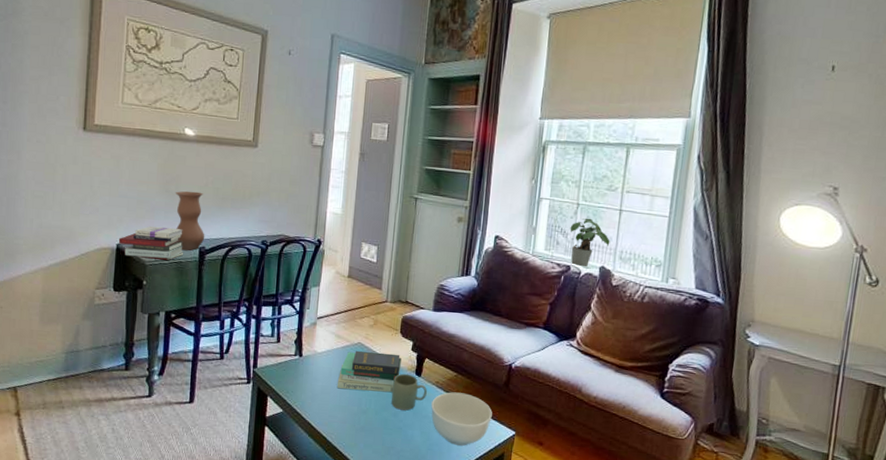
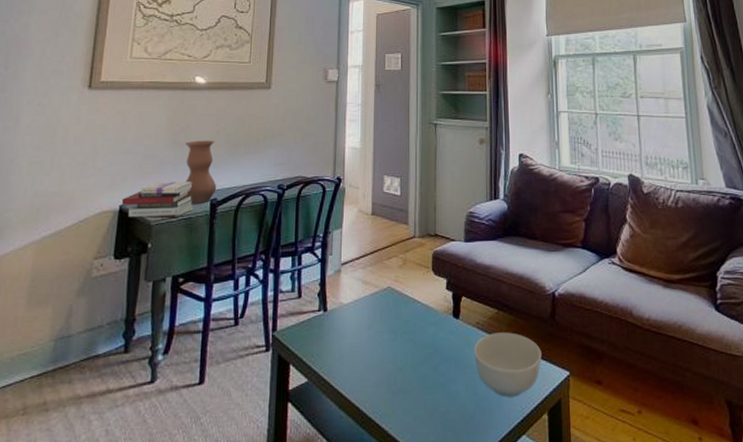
books: present [336,350,401,393] -> none [367,295,436,345]
mug: present [391,373,427,411] -> none [428,317,467,362]
potted plant: present [570,218,610,268] -> none [592,126,634,177]

